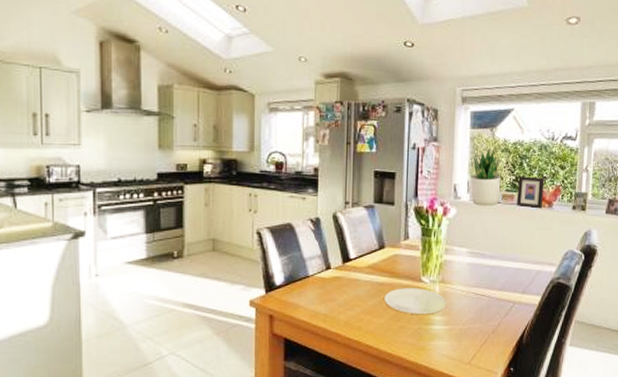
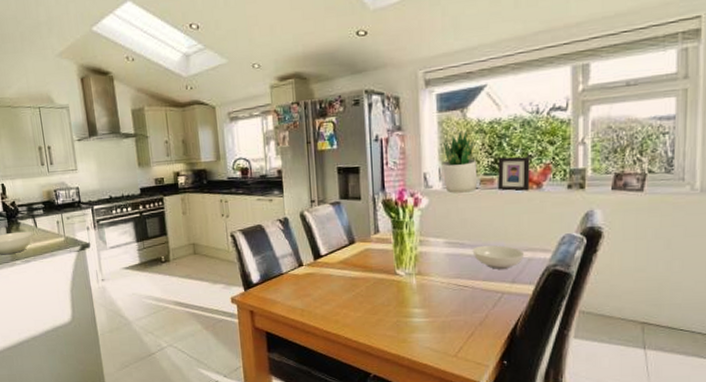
plate: present [384,287,446,315] -> none [359,281,425,308]
bowl: none [491,256,535,280] -> present [472,245,525,269]

